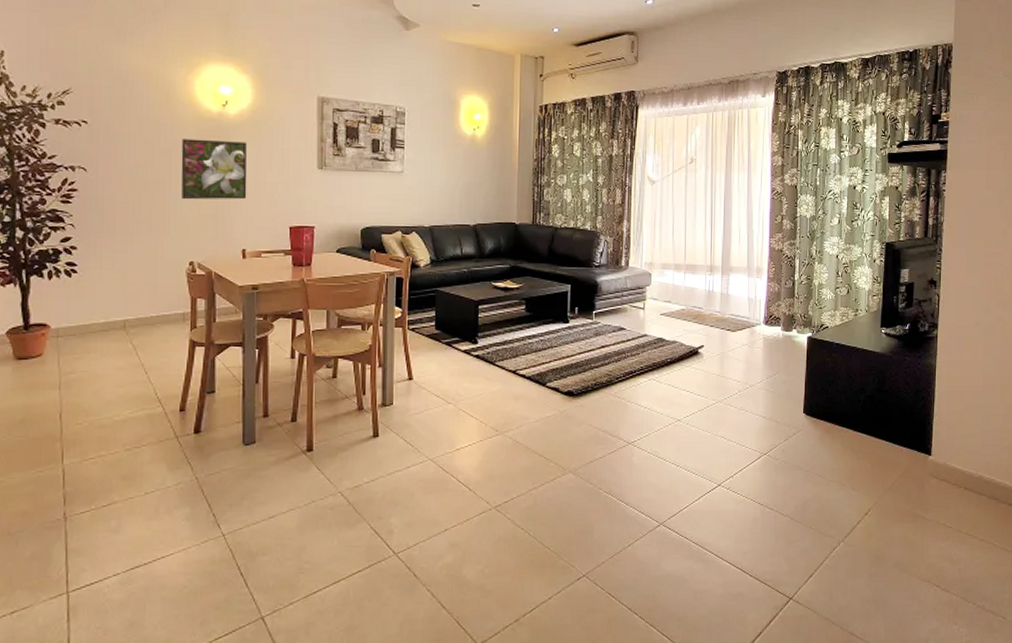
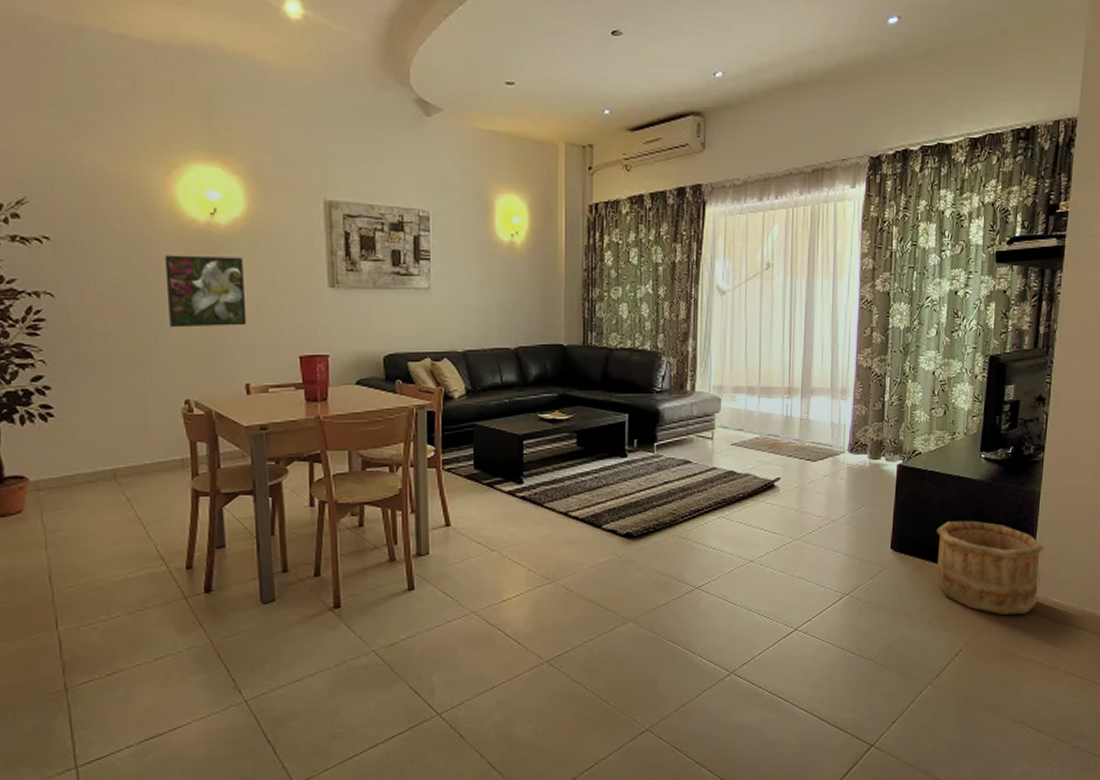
wooden bucket: none [843,389,942,478] -> present [936,520,1044,615]

